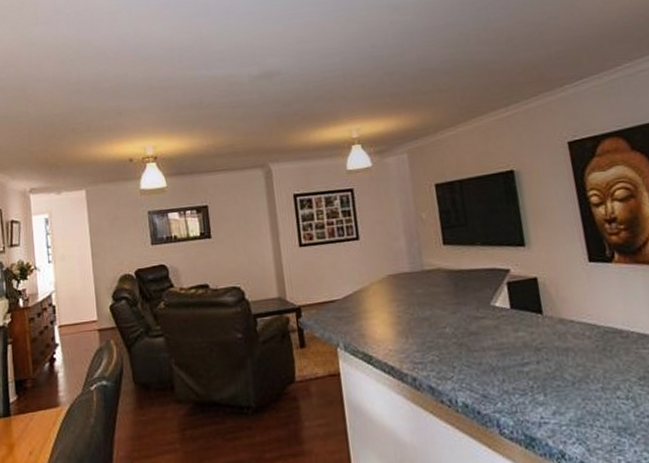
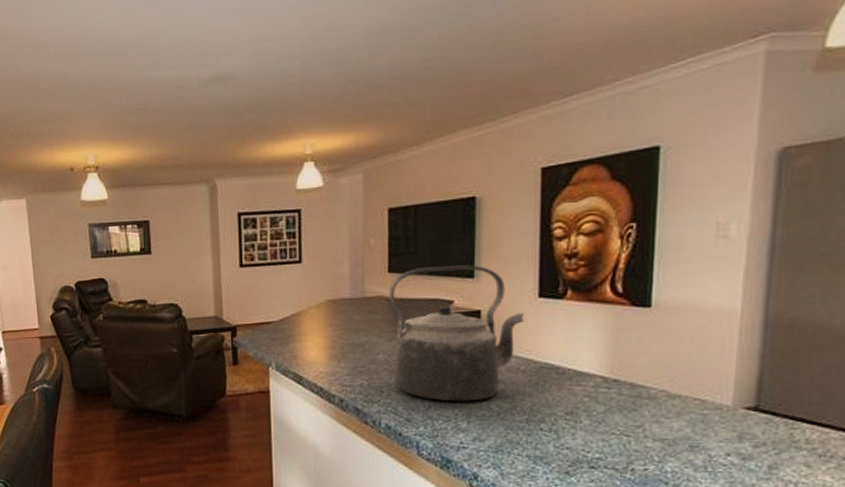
kettle: none [446,234,580,374] -> present [389,265,524,402]

